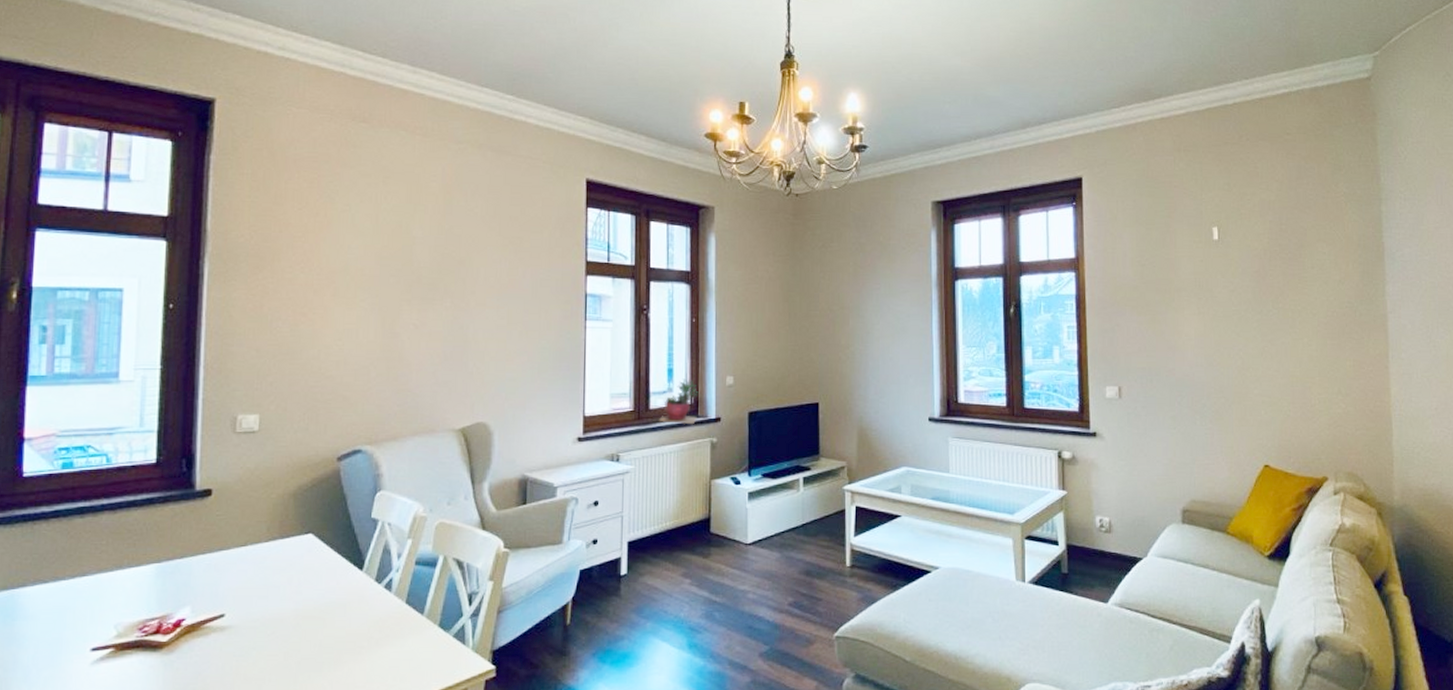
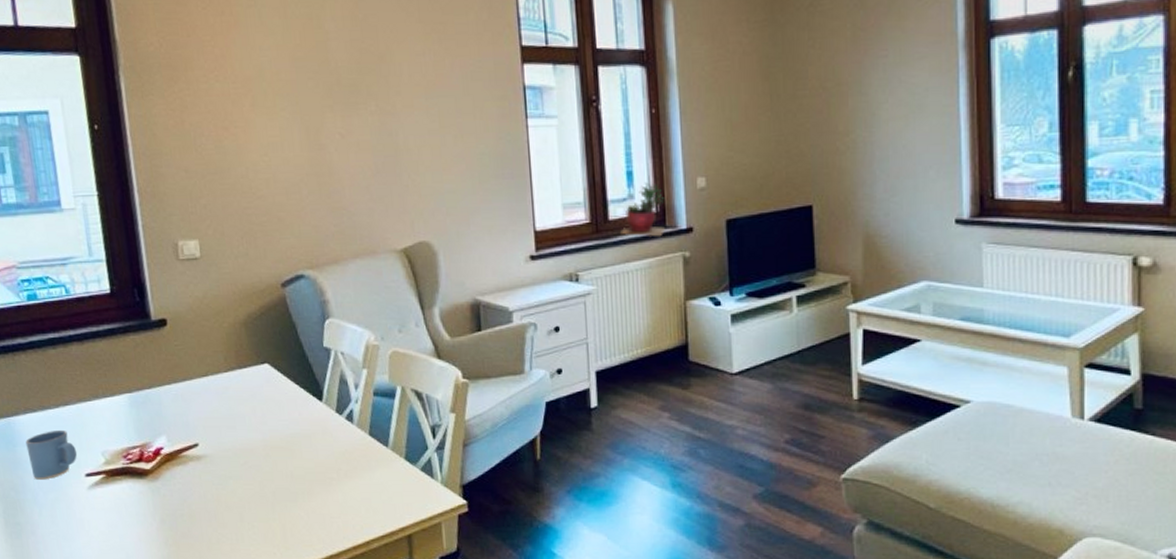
mug: none [27,601,86,656] -> present [26,429,78,480]

